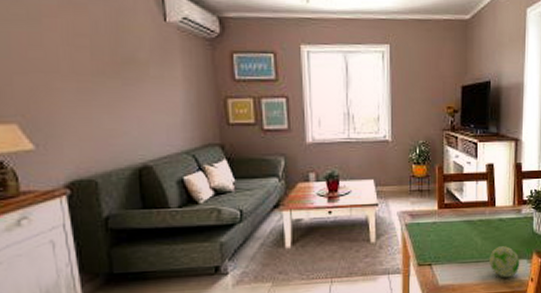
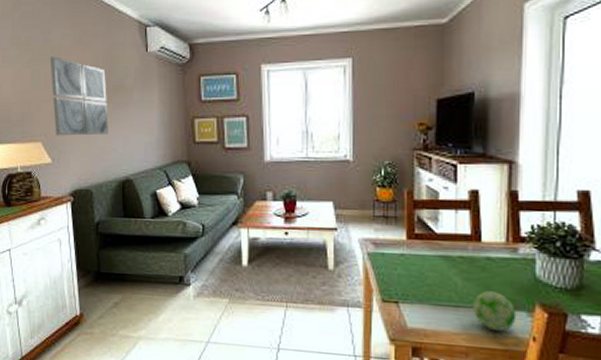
wall art: none [24,17,117,117] -> present [50,56,108,136]

